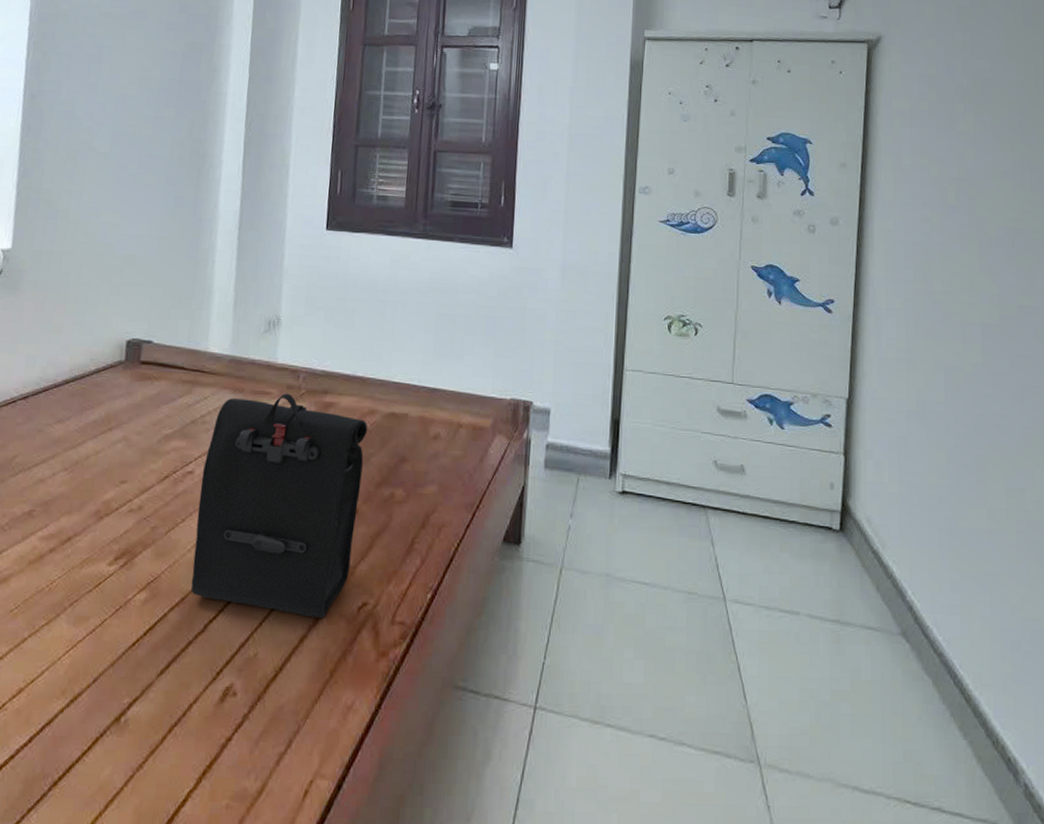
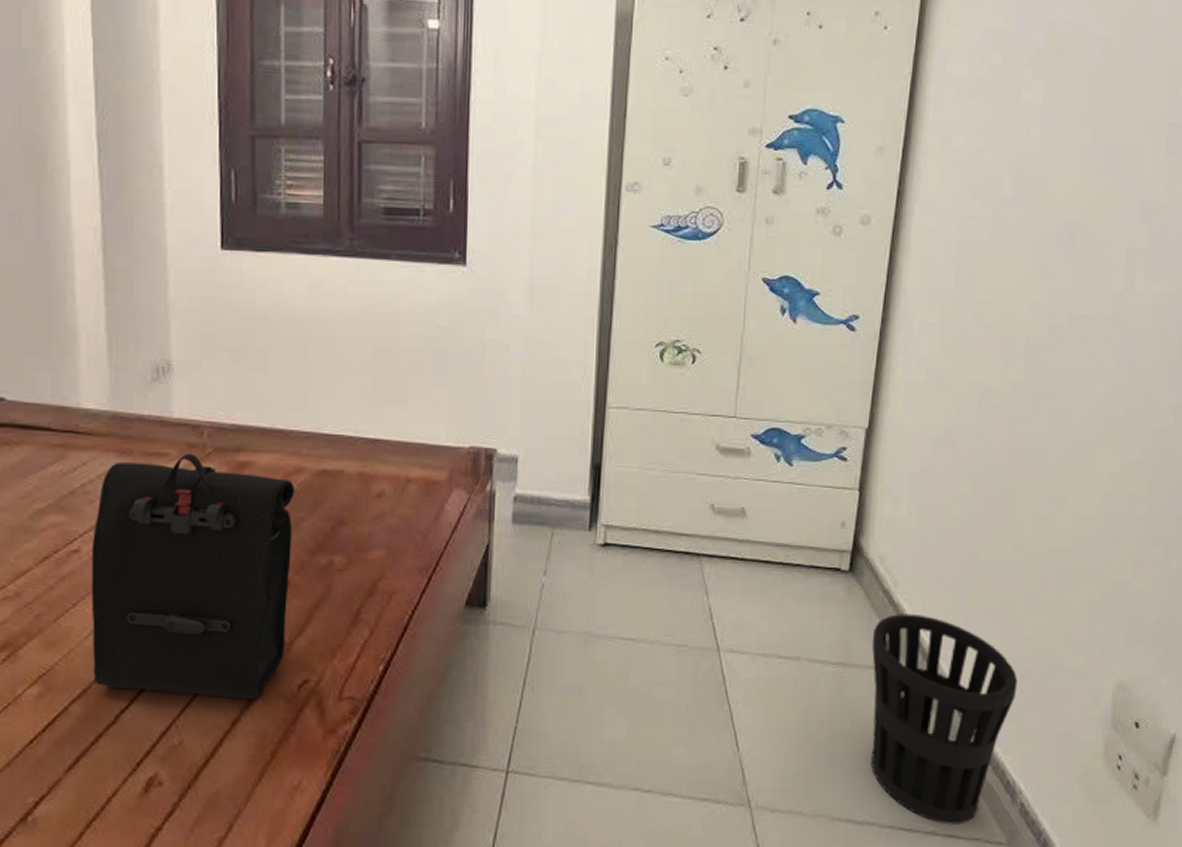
wastebasket: none [865,575,1008,802] -> present [871,613,1018,825]

